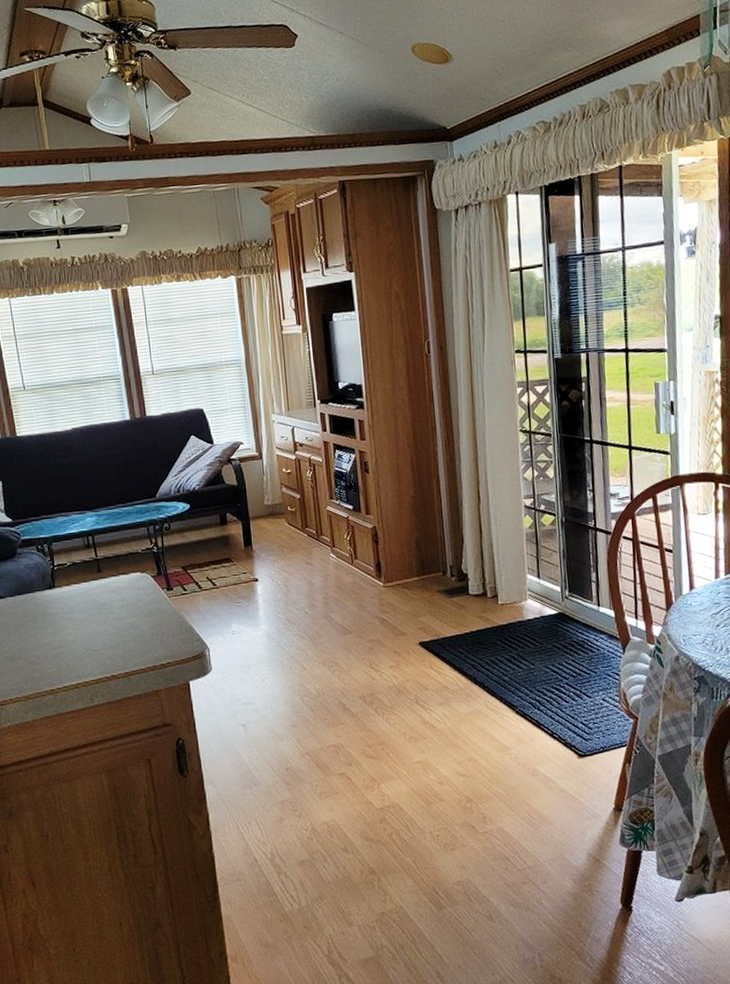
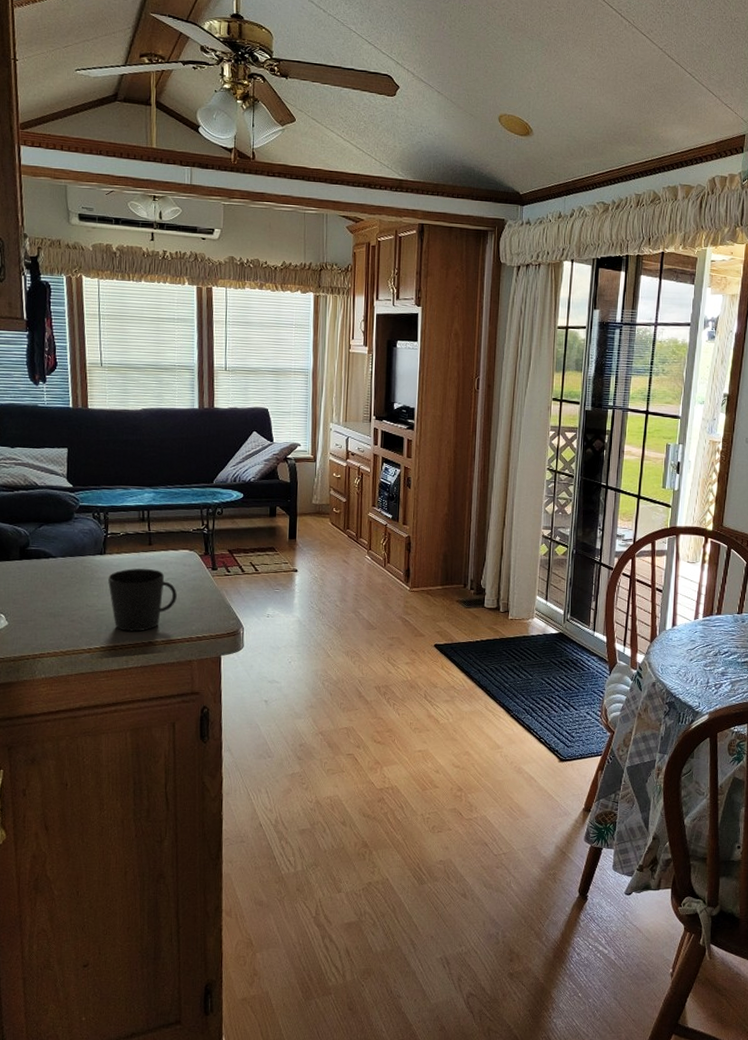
cup: none [61,597,135,667] -> present [108,568,177,632]

